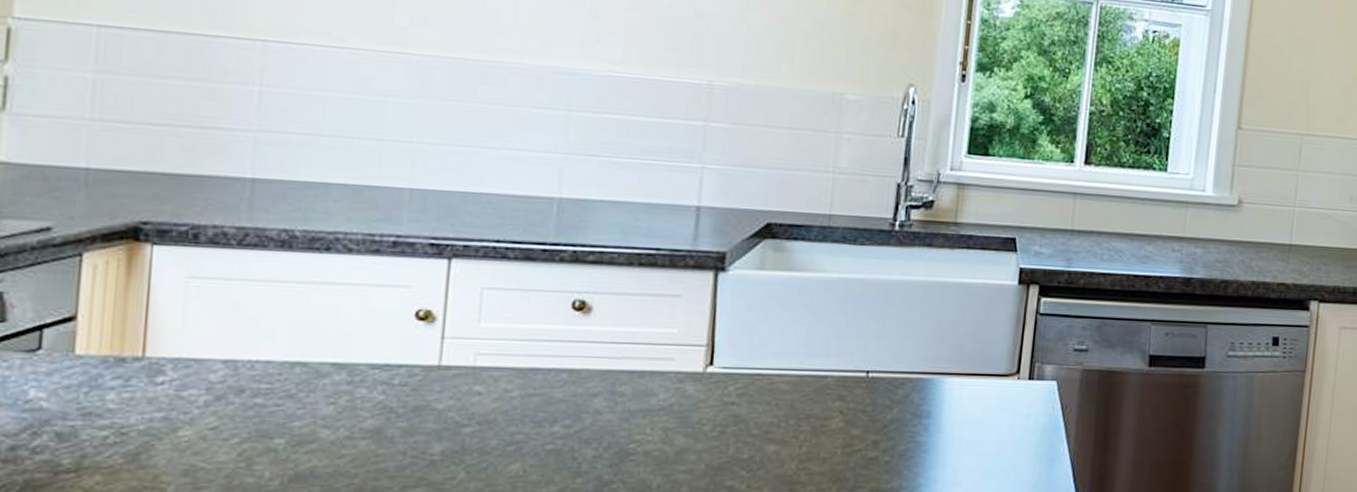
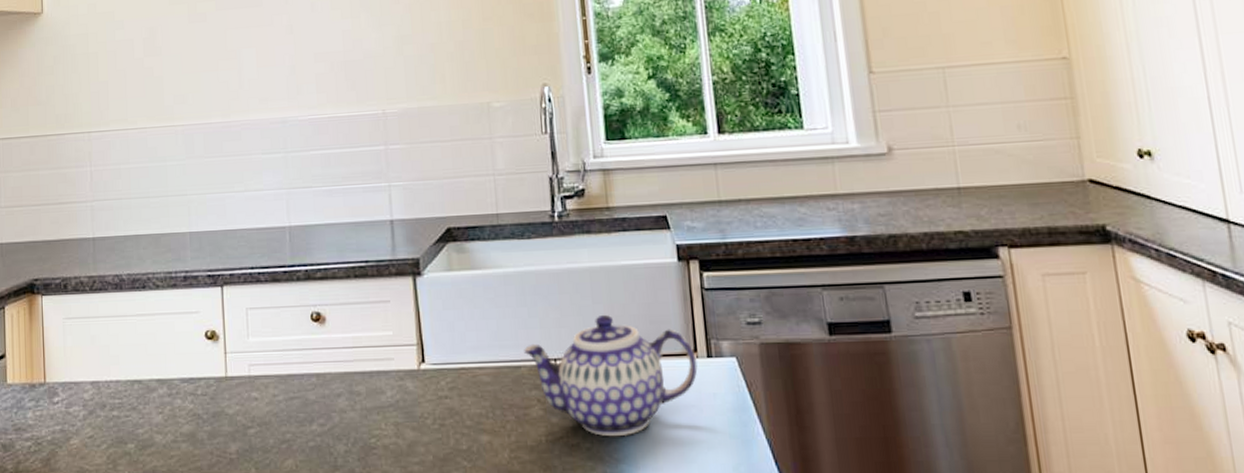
teapot: none [834,330,1018,452] -> present [524,314,698,437]

